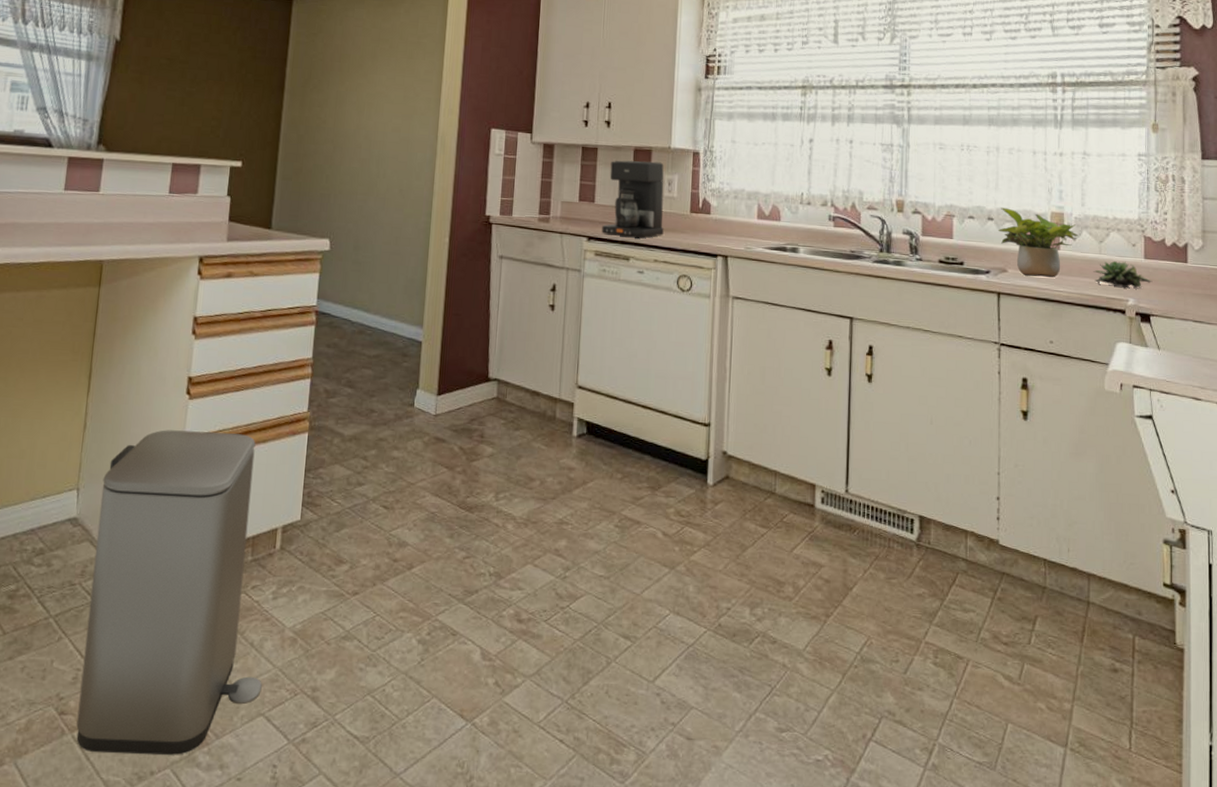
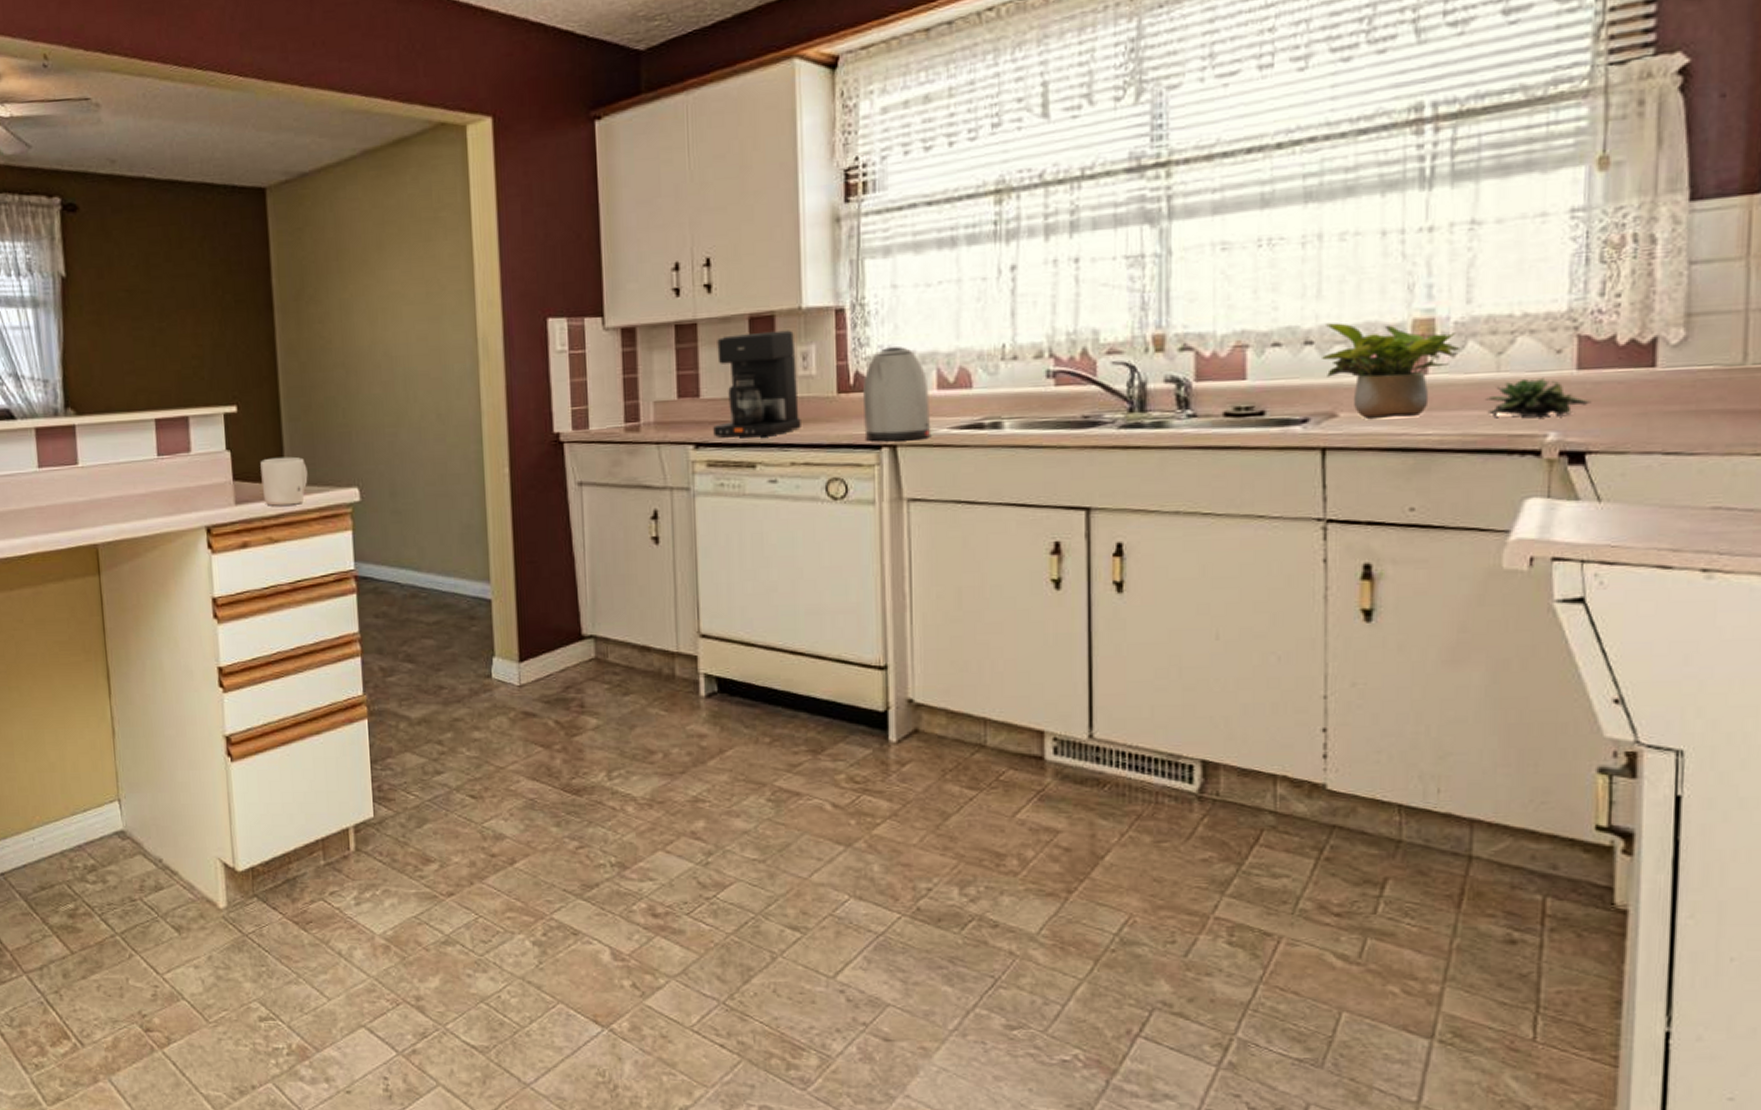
pedal bin: present [76,430,262,755] -> none [144,727,359,1069]
mug: none [251,207,291,247] -> present [260,456,308,506]
kettle: none [706,184,752,254] -> present [863,346,931,442]

